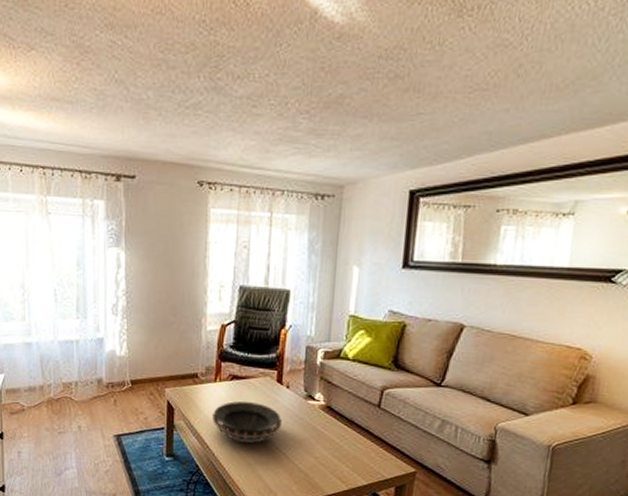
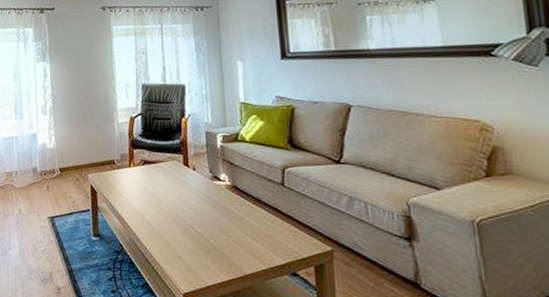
decorative bowl: present [212,401,282,443] -> none [130,184,193,222]

